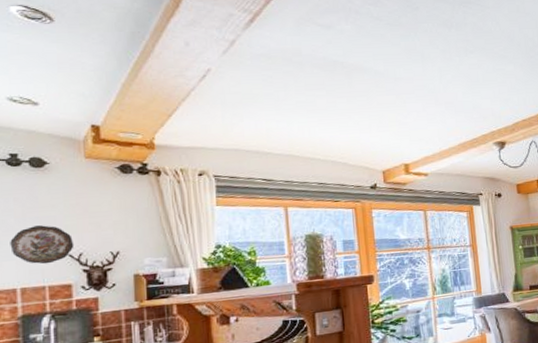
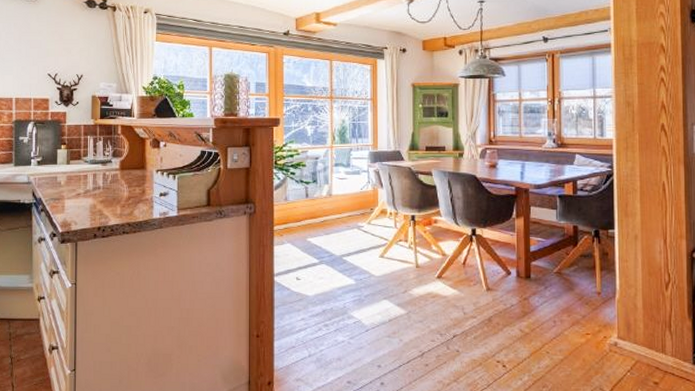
decorative plate: present [10,225,75,264] -> none [10,47,52,80]

